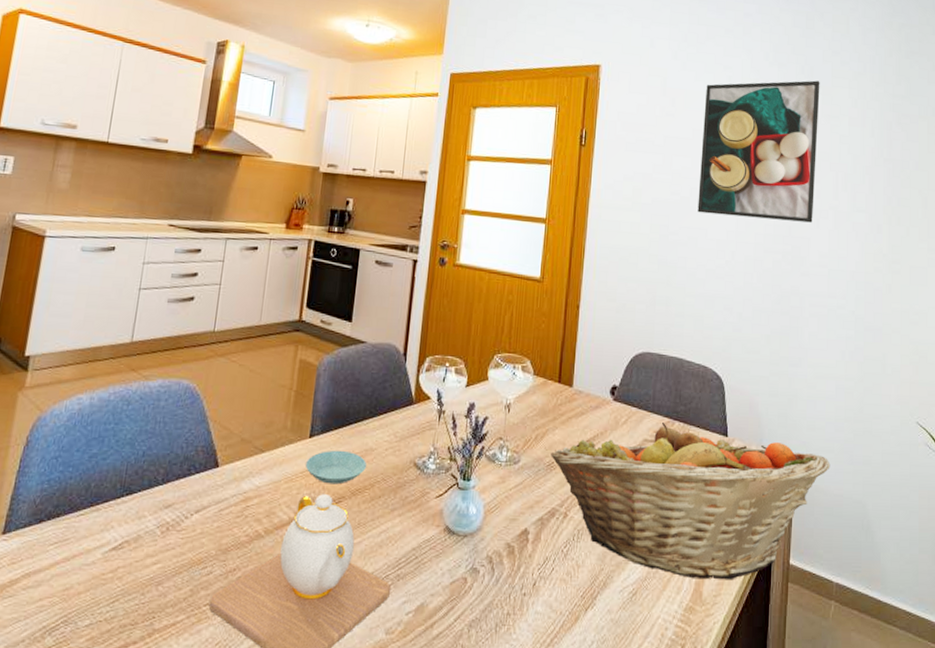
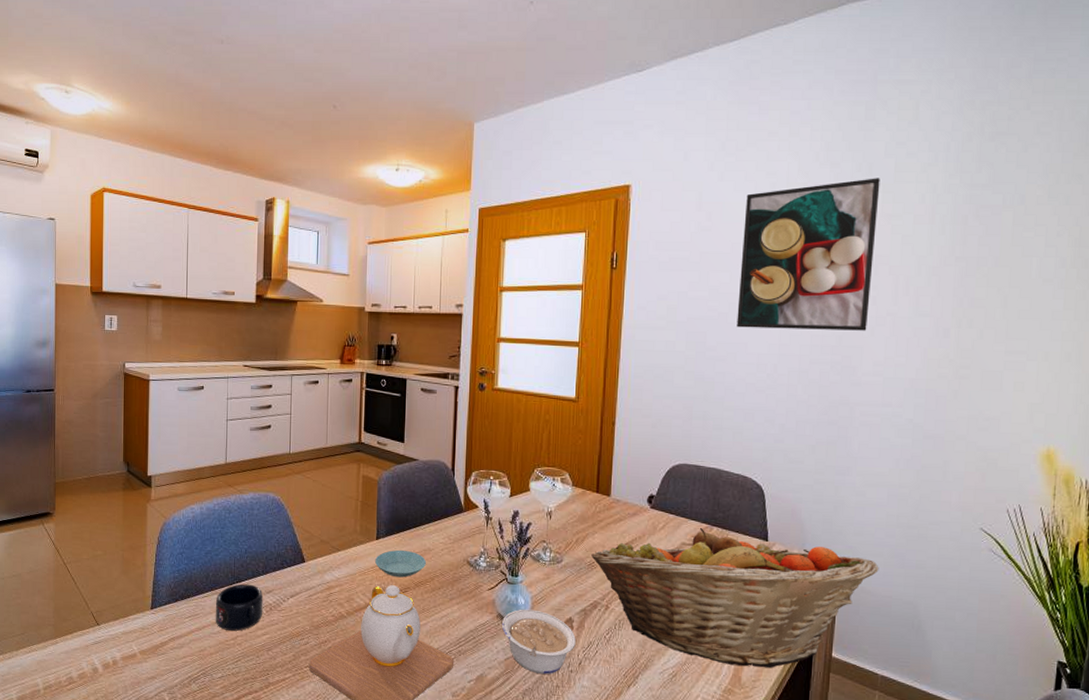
mug: none [90,496,160,560] -> present [215,584,263,631]
legume: none [448,520,531,600] -> present [501,609,576,675]

